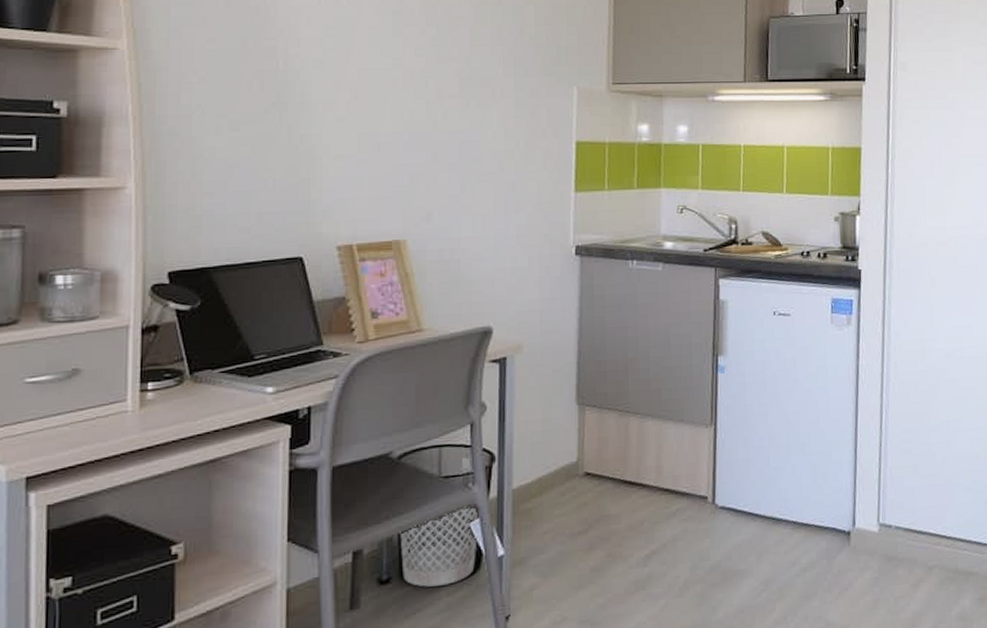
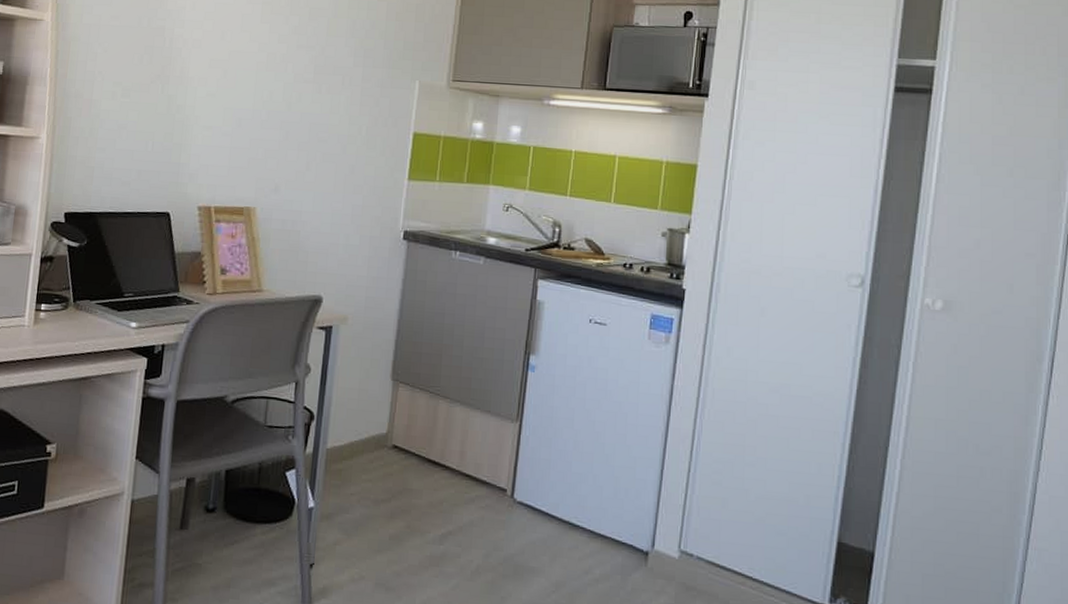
wastebasket: present [400,457,480,587] -> none [226,412,297,525]

